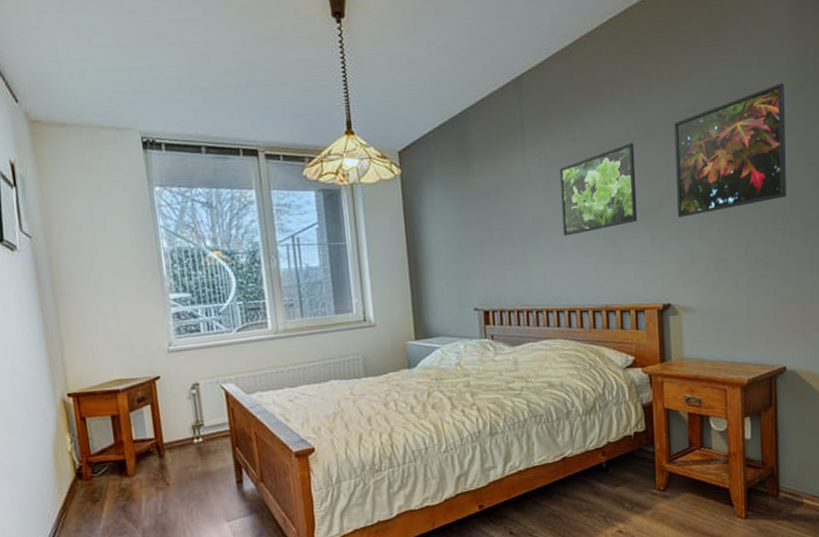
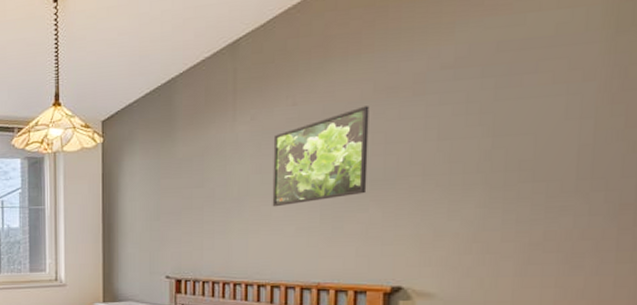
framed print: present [674,83,787,218] -> none [420,26,597,190]

